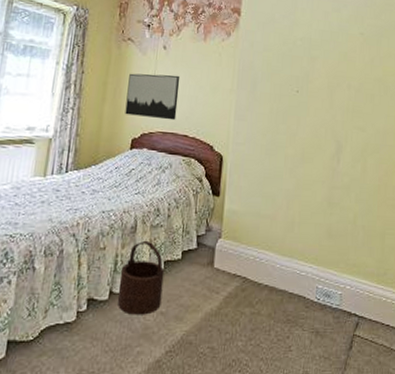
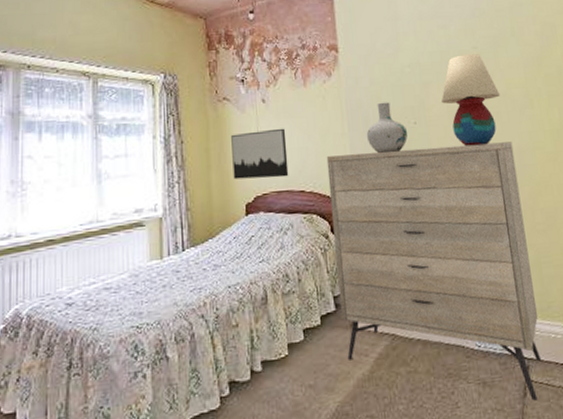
wooden bucket: present [118,240,165,315] -> none [258,310,308,393]
dresser: none [200,108,379,354] -> present [326,142,542,401]
vase: none [252,67,290,115] -> present [366,102,408,154]
table lamp: none [324,38,377,122] -> present [441,54,501,146]

